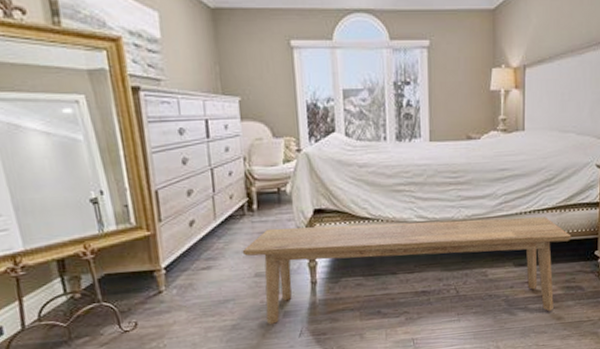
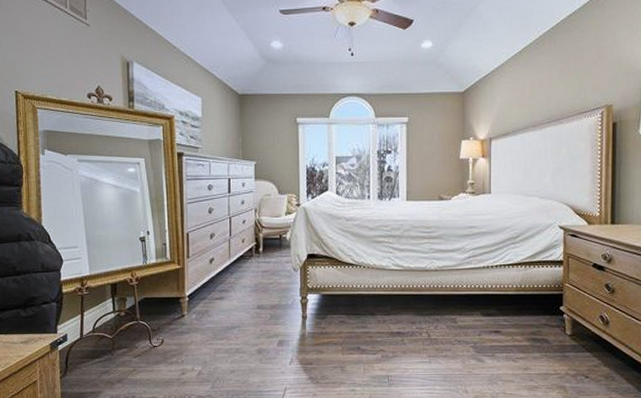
bench: present [242,216,571,325] -> none [248,268,537,362]

